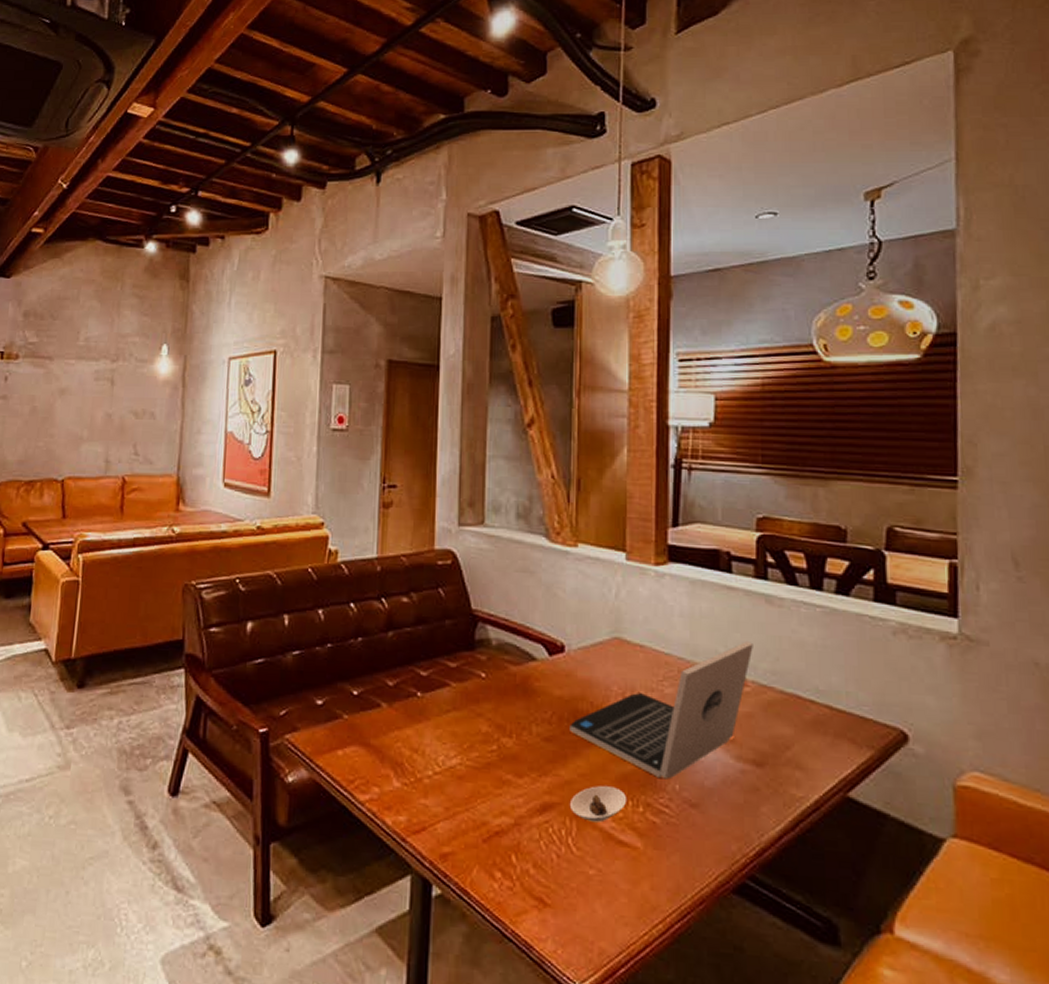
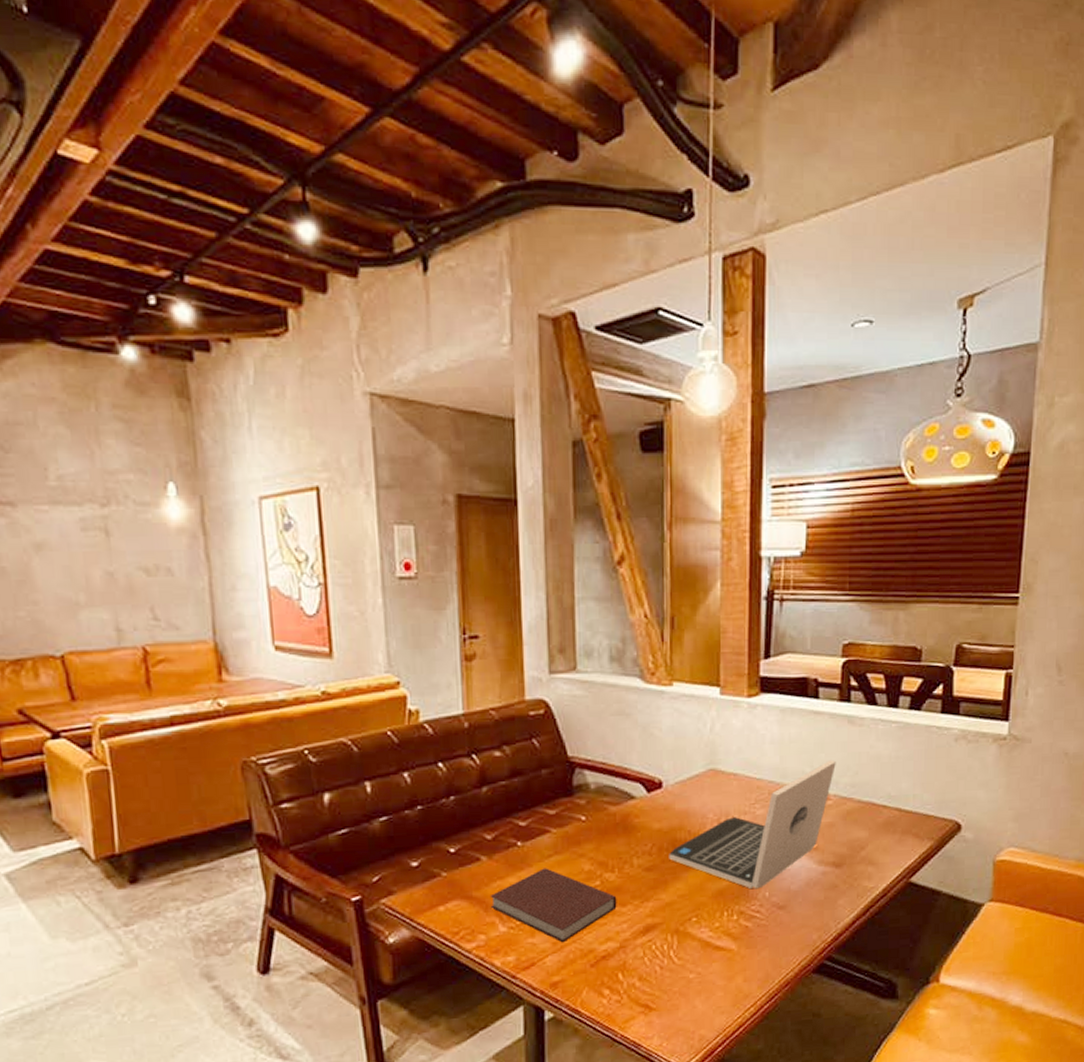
notebook: none [386,723,513,810] -> present [490,868,617,943]
saucer: present [569,785,626,823] -> none [670,901,722,935]

